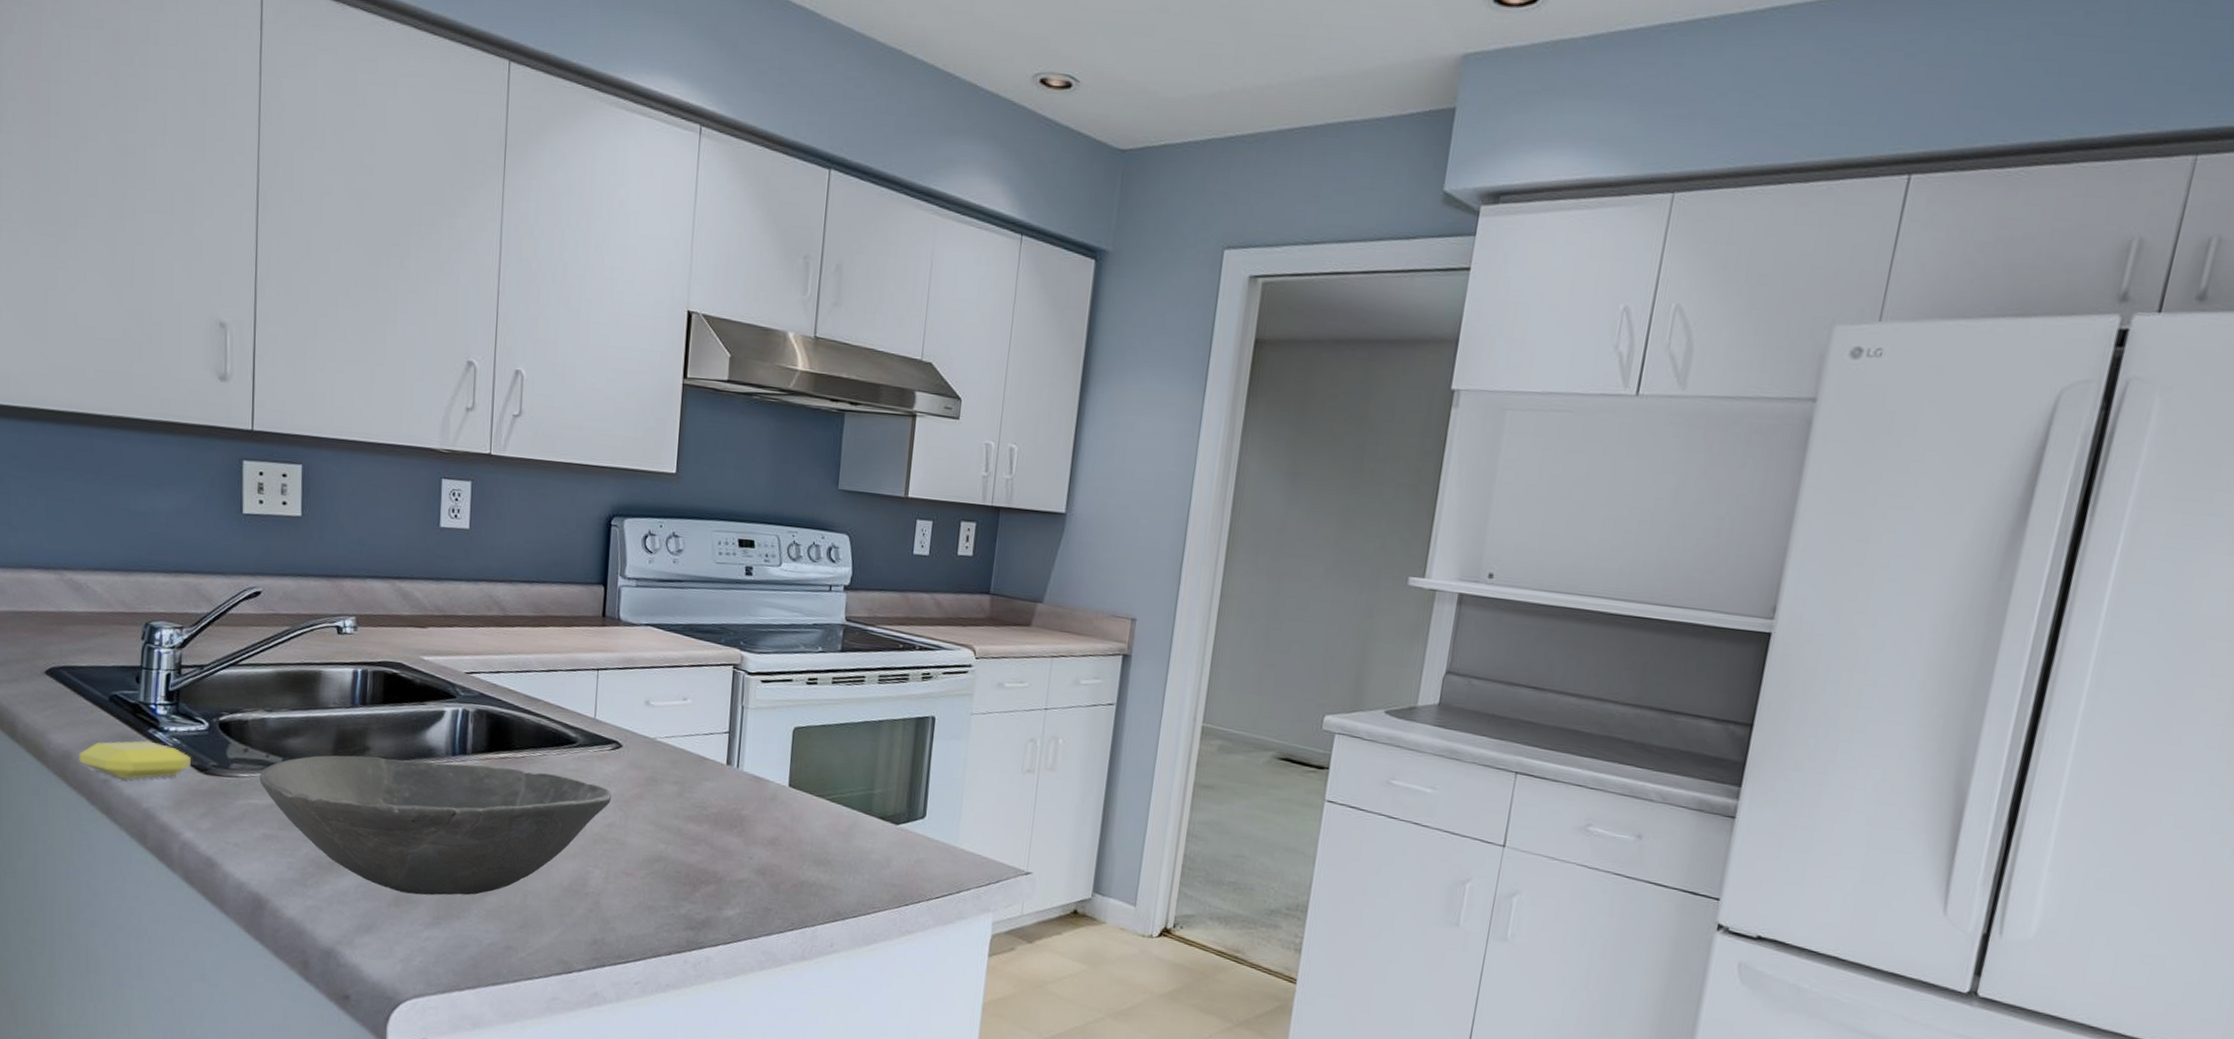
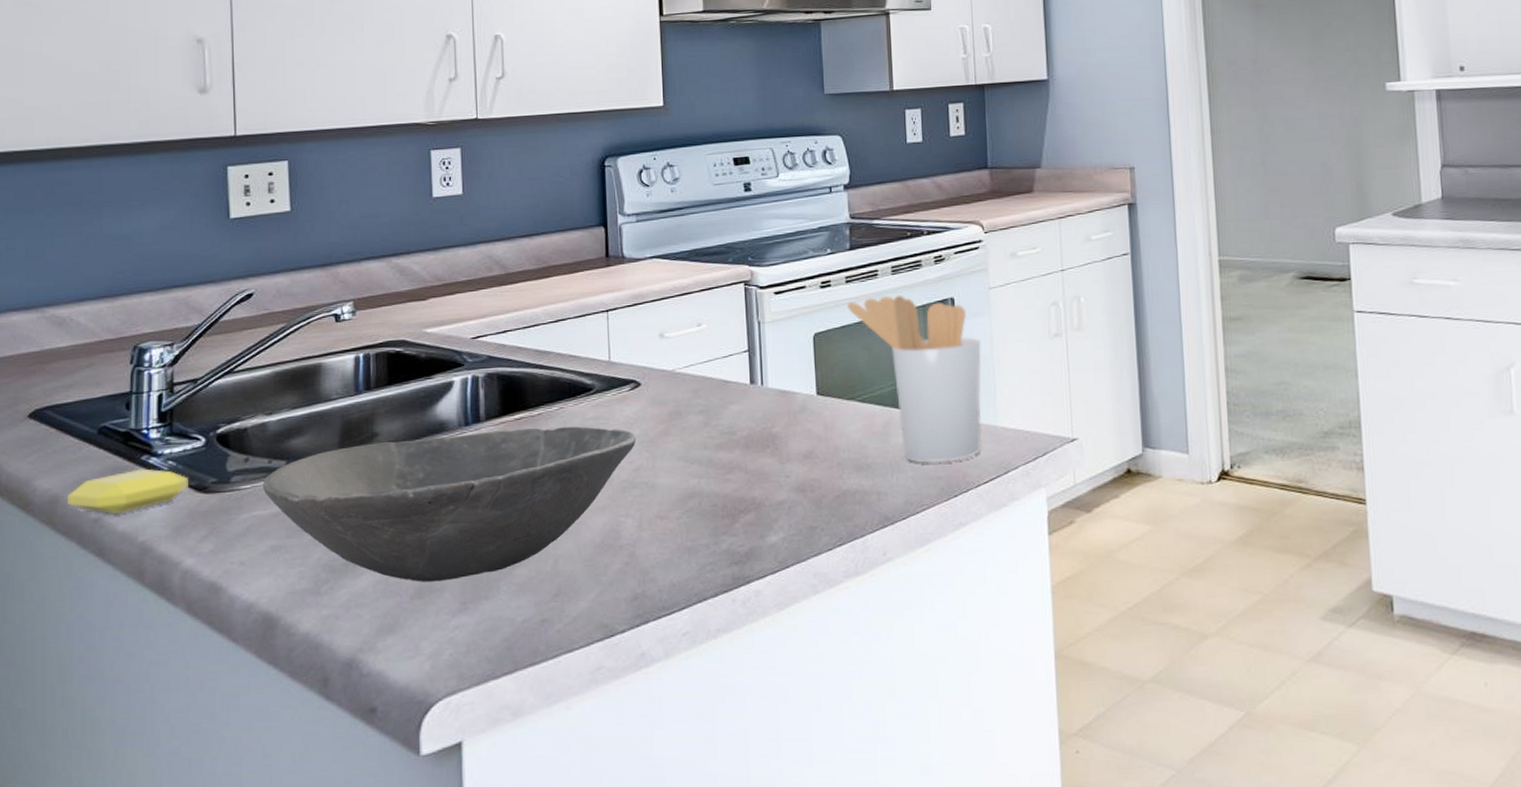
utensil holder: none [830,702,954,873] -> present [847,295,982,463]

